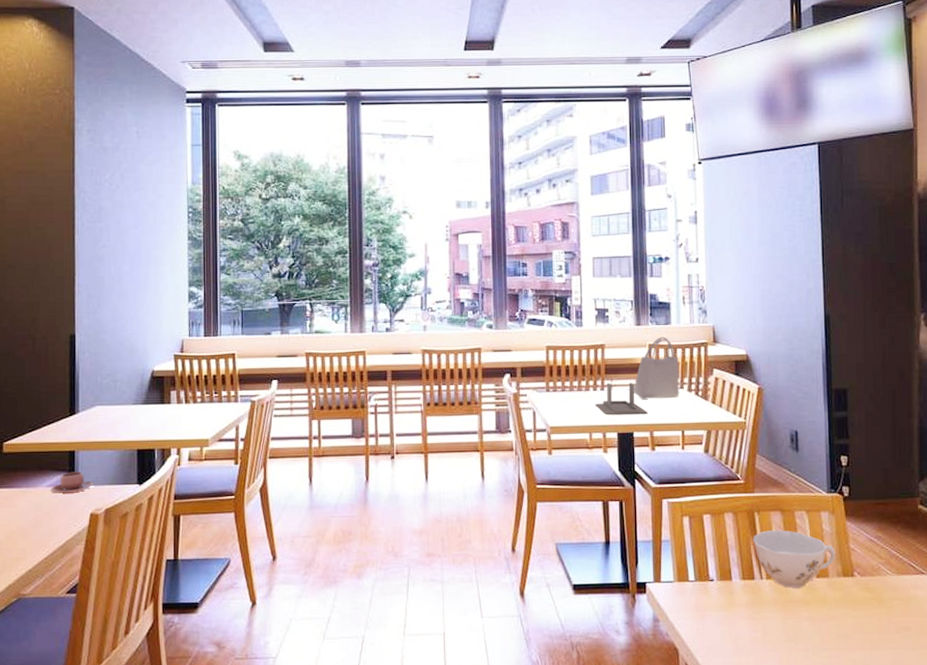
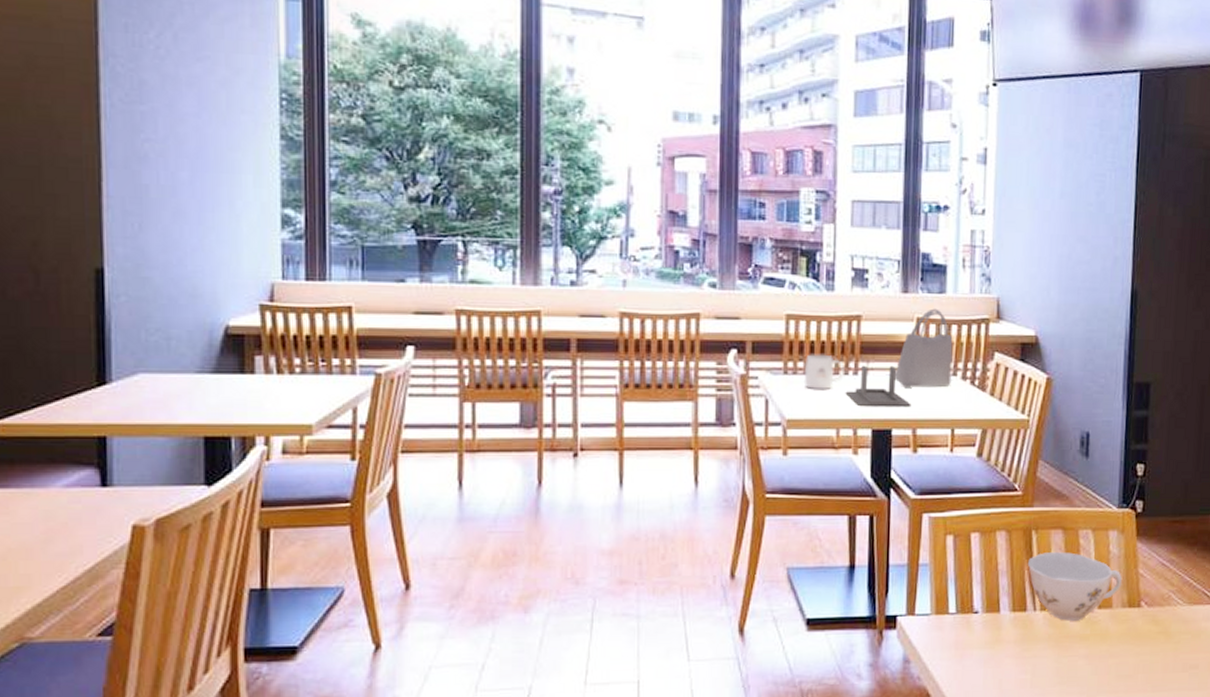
teacup: present [50,471,94,493] -> none [68,466,138,496]
mug: none [562,375,595,403] -> present [803,354,846,391]

